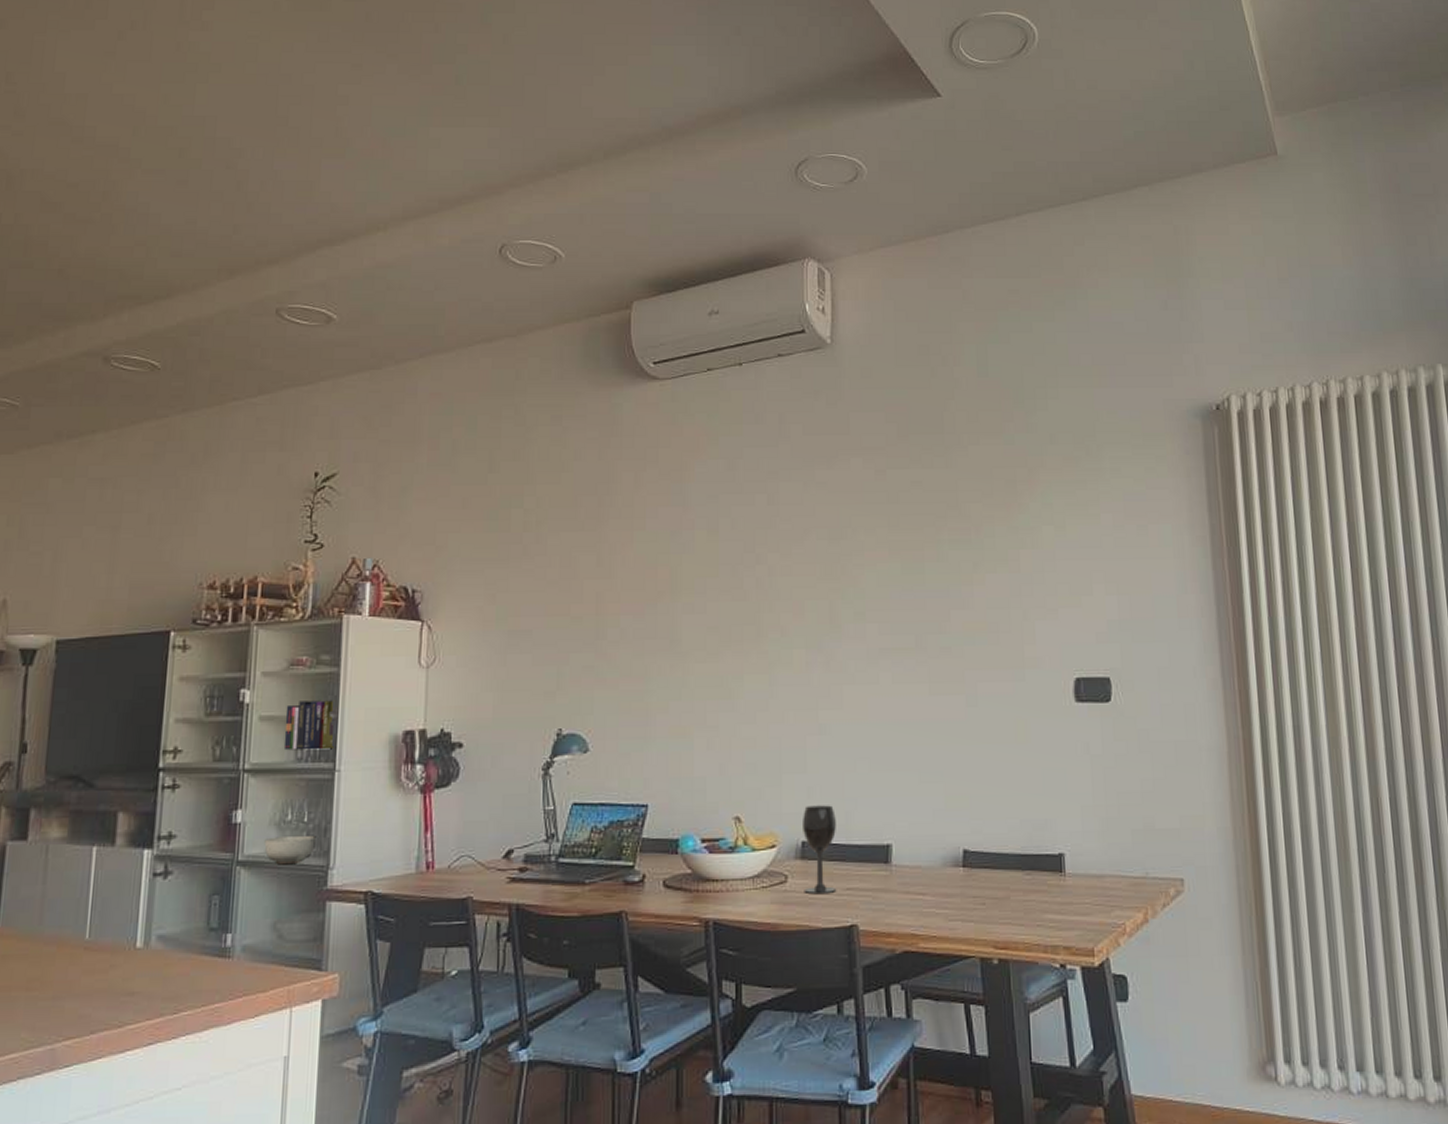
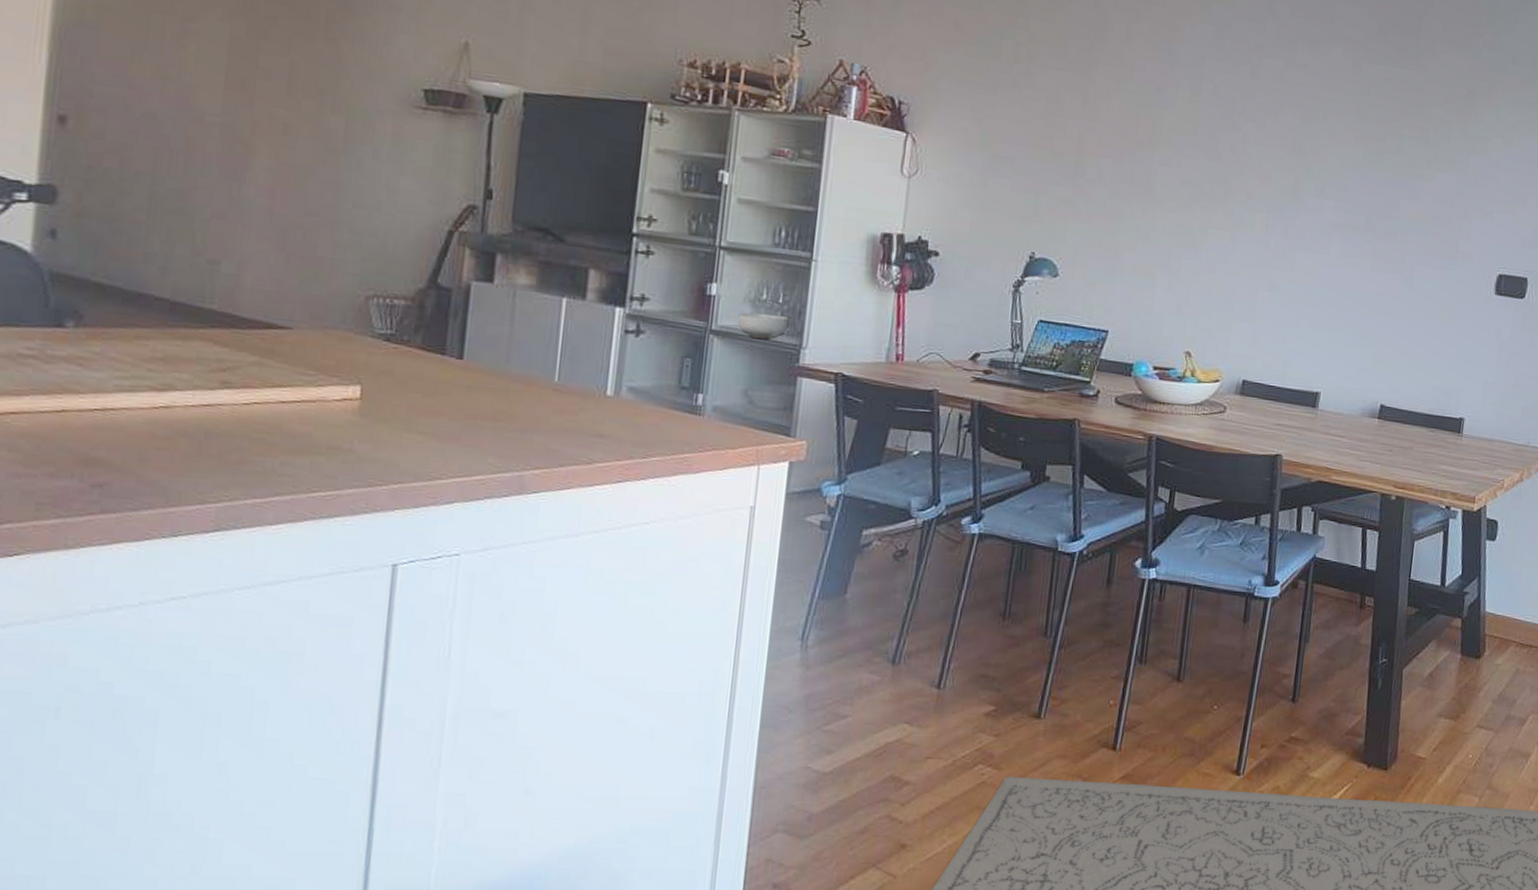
books: present [283,700,336,751] -> none [761,190,817,240]
wine glass: present [801,805,837,895] -> none [1239,350,1275,426]

